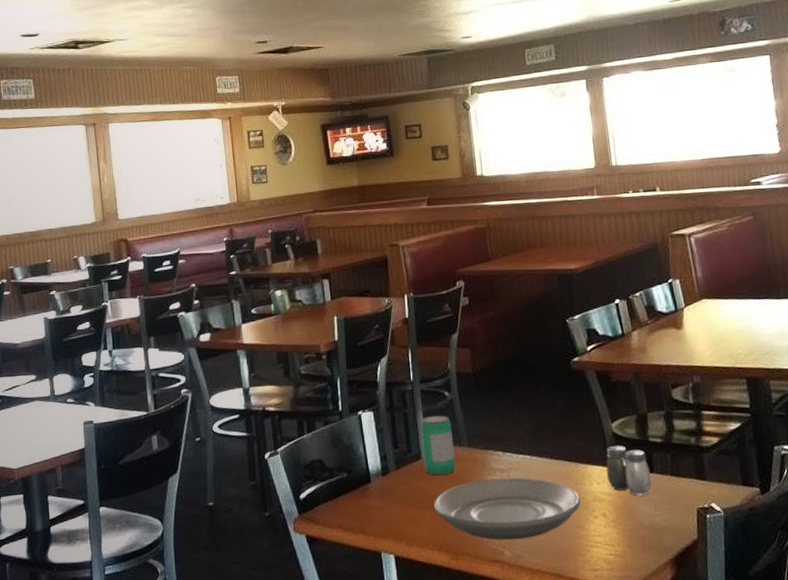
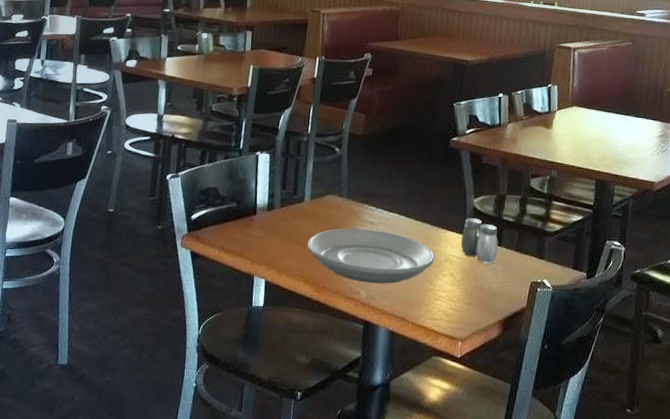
beverage can: present [420,415,456,476] -> none [306,166,336,219]

